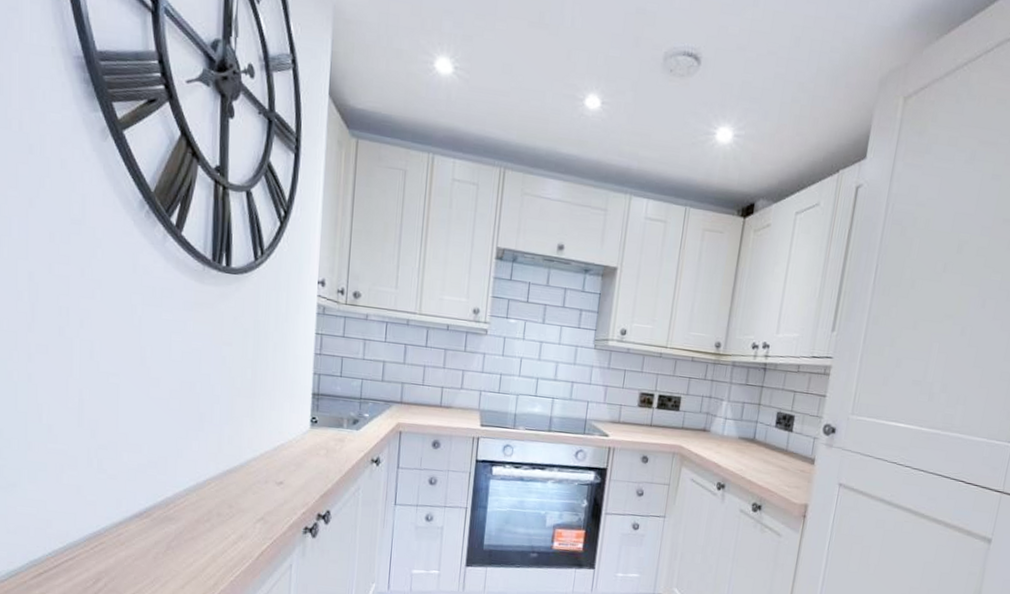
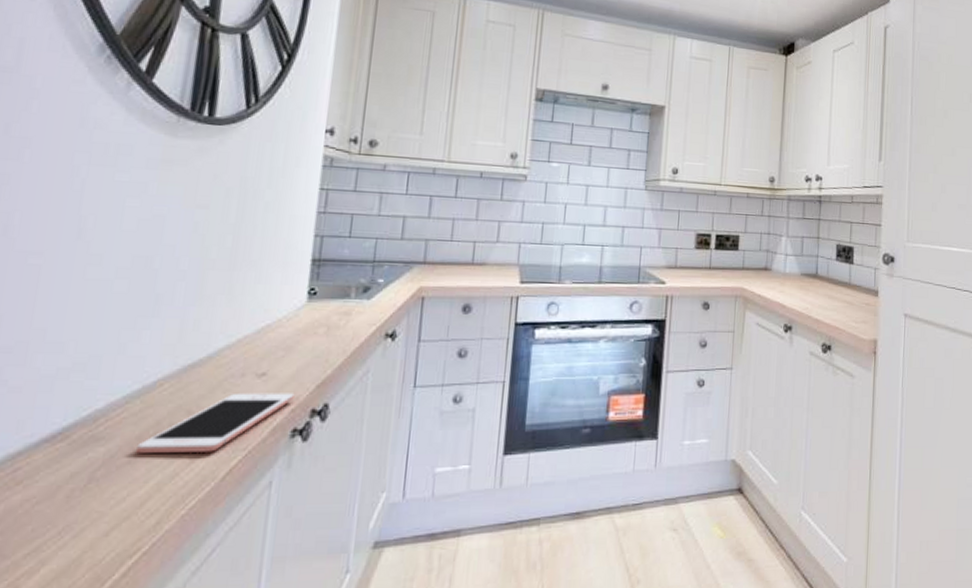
cell phone: none [197,495,305,538] -> present [136,393,295,453]

